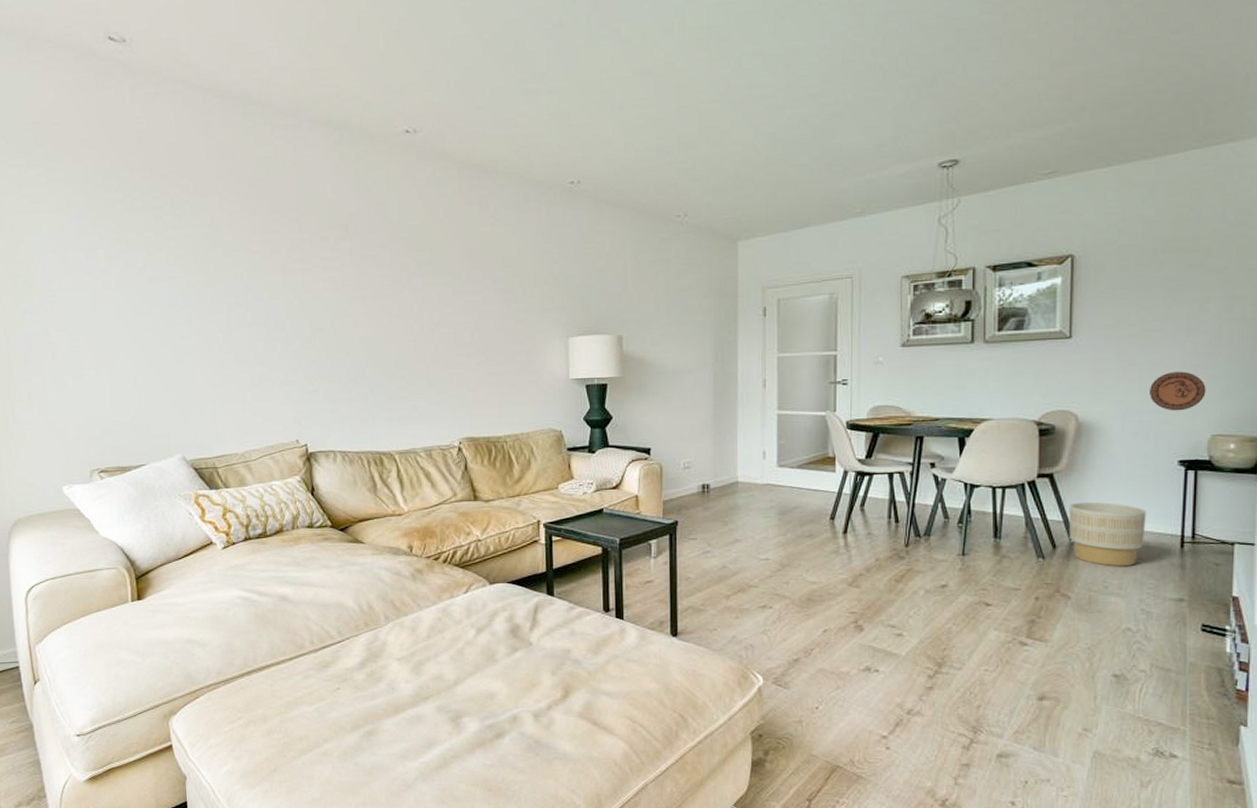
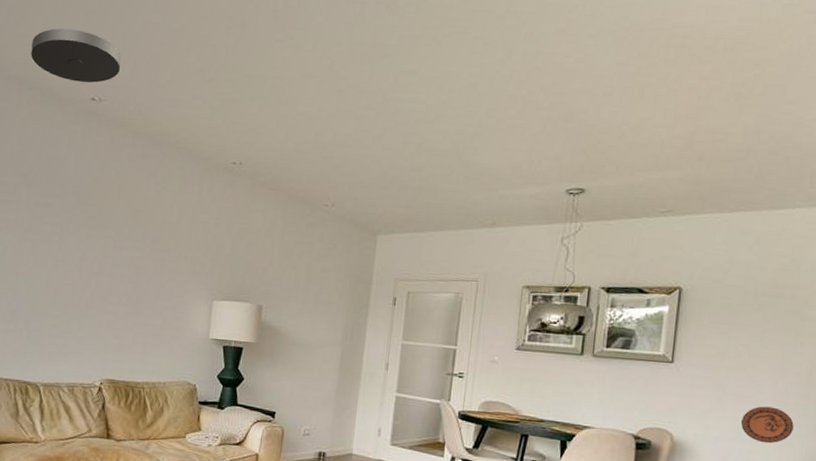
ceiling light: none [330,54,432,114] -> present [31,28,121,83]

